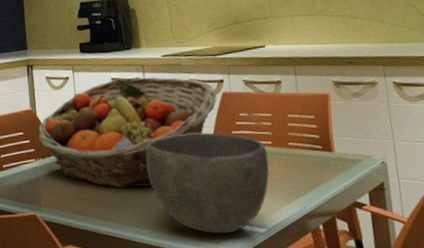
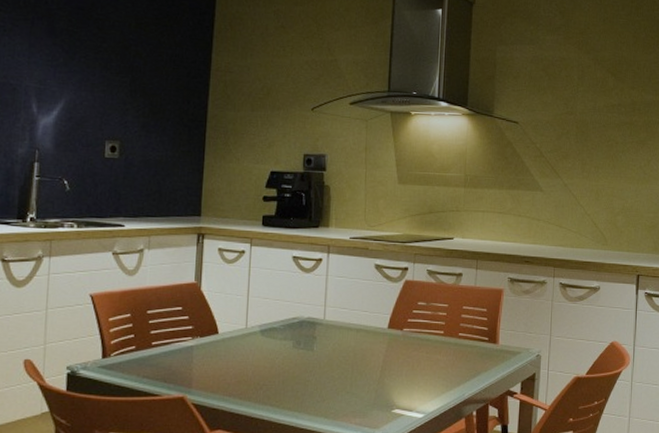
fruit basket: present [38,77,217,188] -> none [199,258,399,372]
bowl: present [145,132,270,234] -> none [315,318,438,418]

